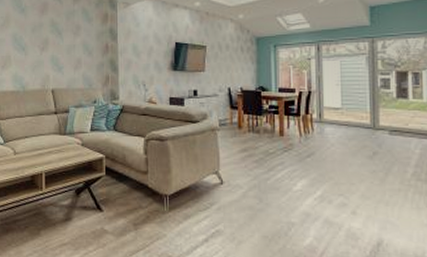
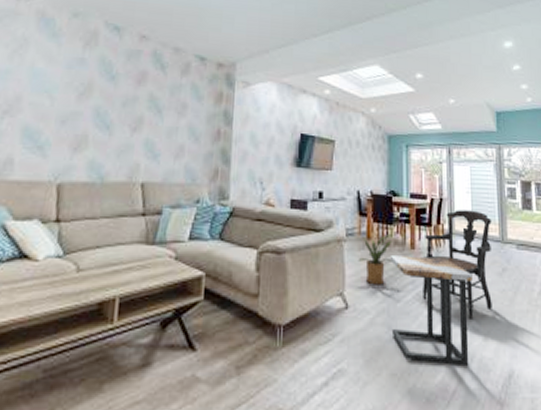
house plant: none [226,124,262,166] -> present [353,234,393,285]
side table: none [260,142,341,234] -> present [390,256,472,367]
armchair: none [291,101,362,195] -> present [423,210,492,319]

